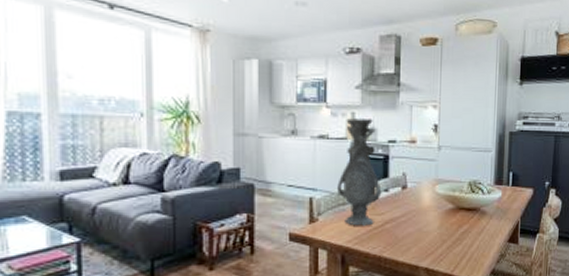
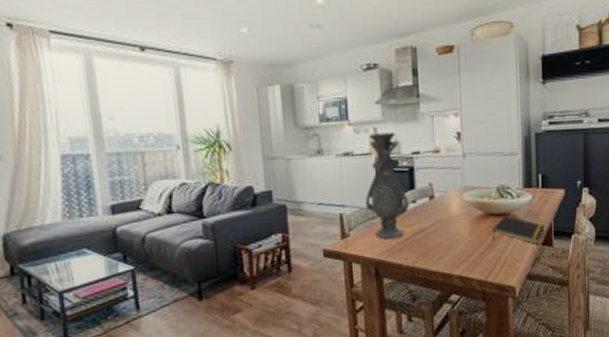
notepad: none [461,210,513,241] -> present [492,215,546,244]

